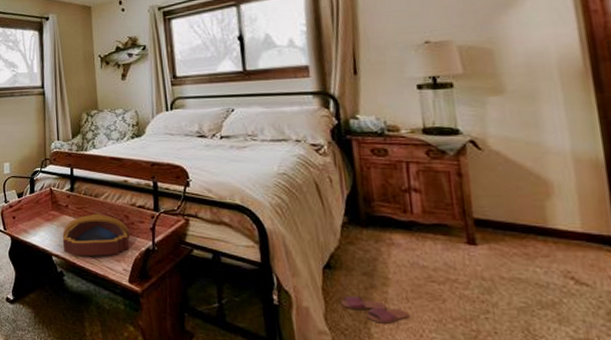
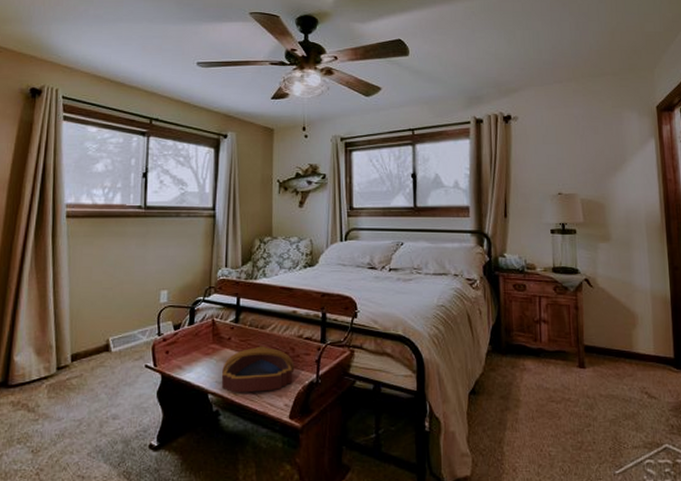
slippers: present [340,295,409,324] -> none [481,418,534,442]

